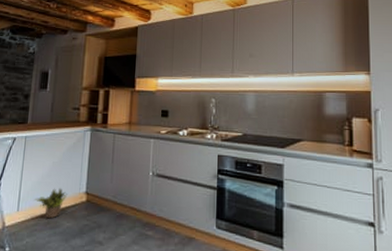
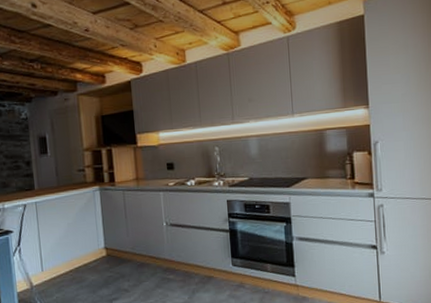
potted plant: present [33,188,68,219] -> none [55,246,88,275]

